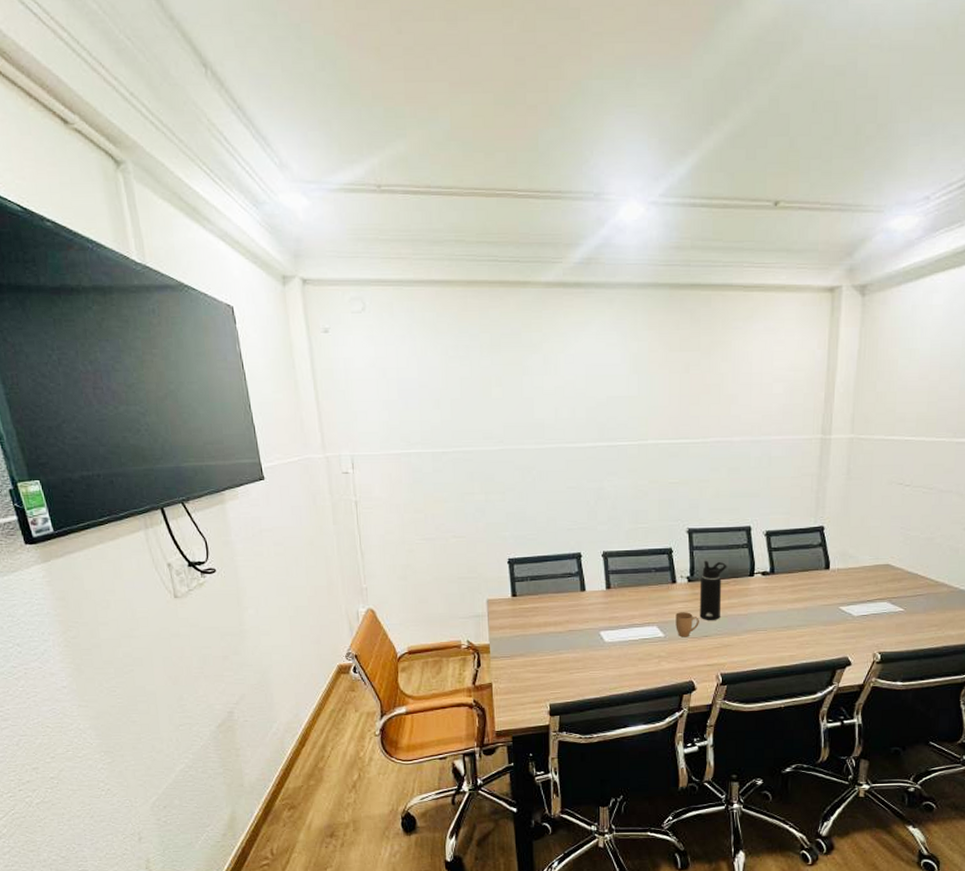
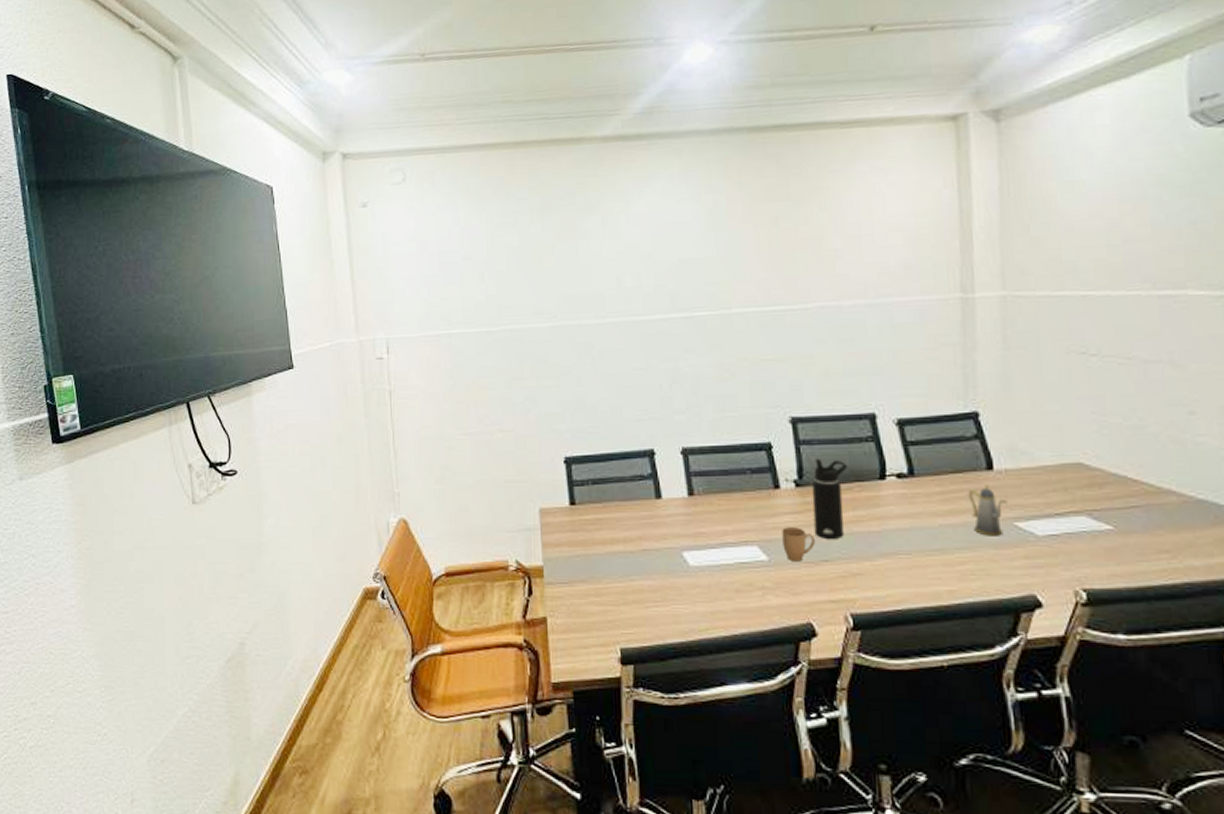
coffee pot: none [810,579,836,617] -> present [968,483,1007,536]

